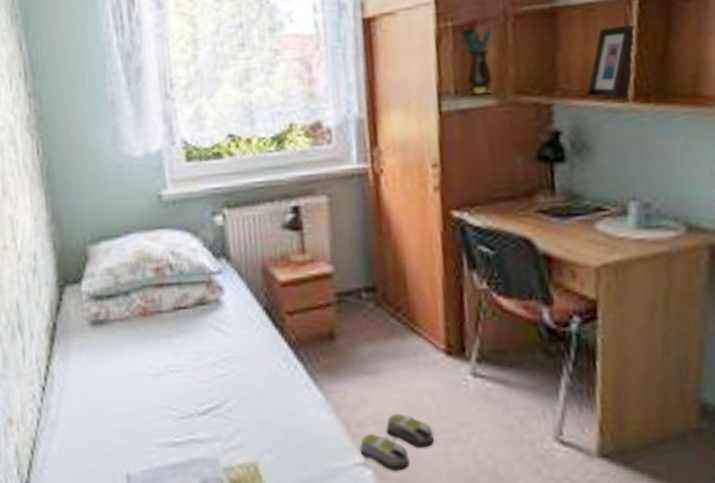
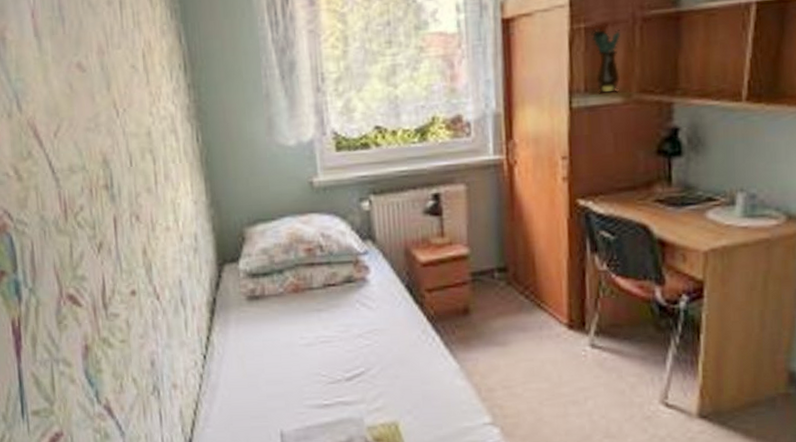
slippers: present [359,413,434,471] -> none [489,379,554,430]
picture frame: present [587,25,642,98] -> none [705,30,757,98]

